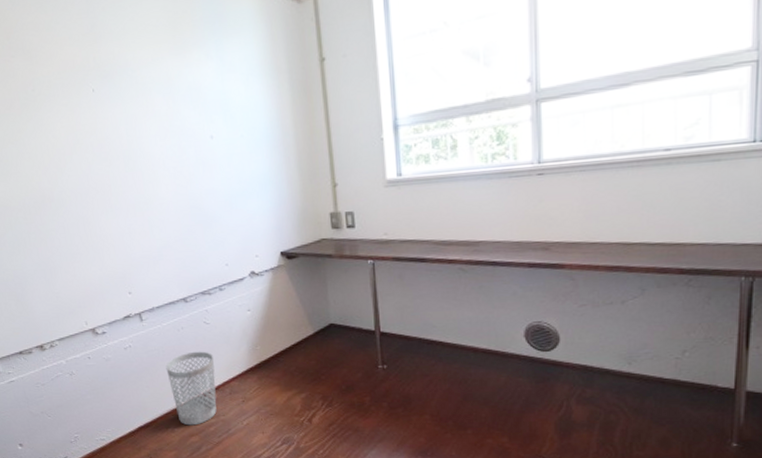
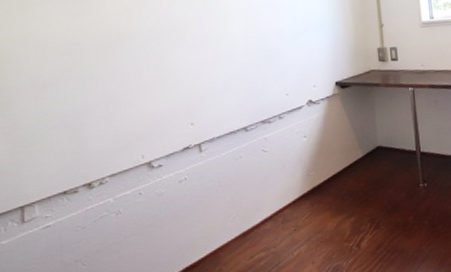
wastebasket: present [166,351,217,426] -> none [220,179,270,262]

